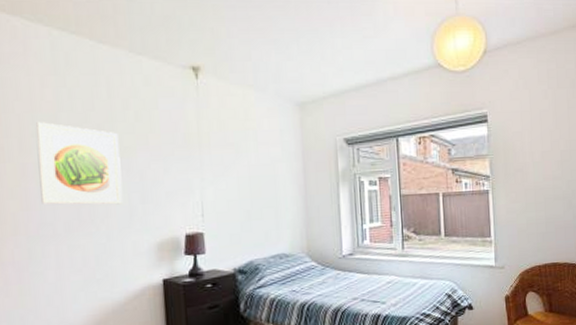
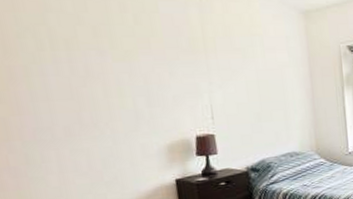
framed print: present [35,122,123,205] -> none [21,23,127,109]

